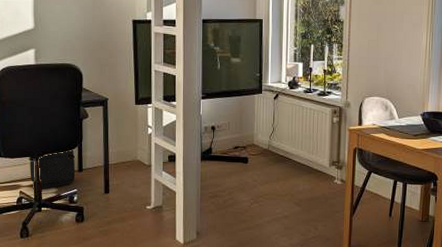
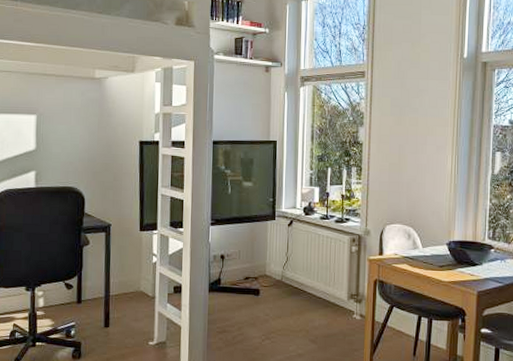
backpack: present [30,150,76,189] -> none [25,280,74,322]

